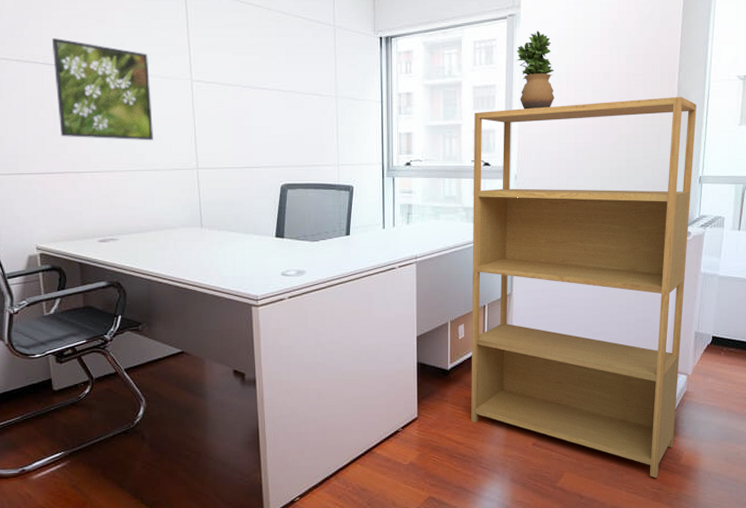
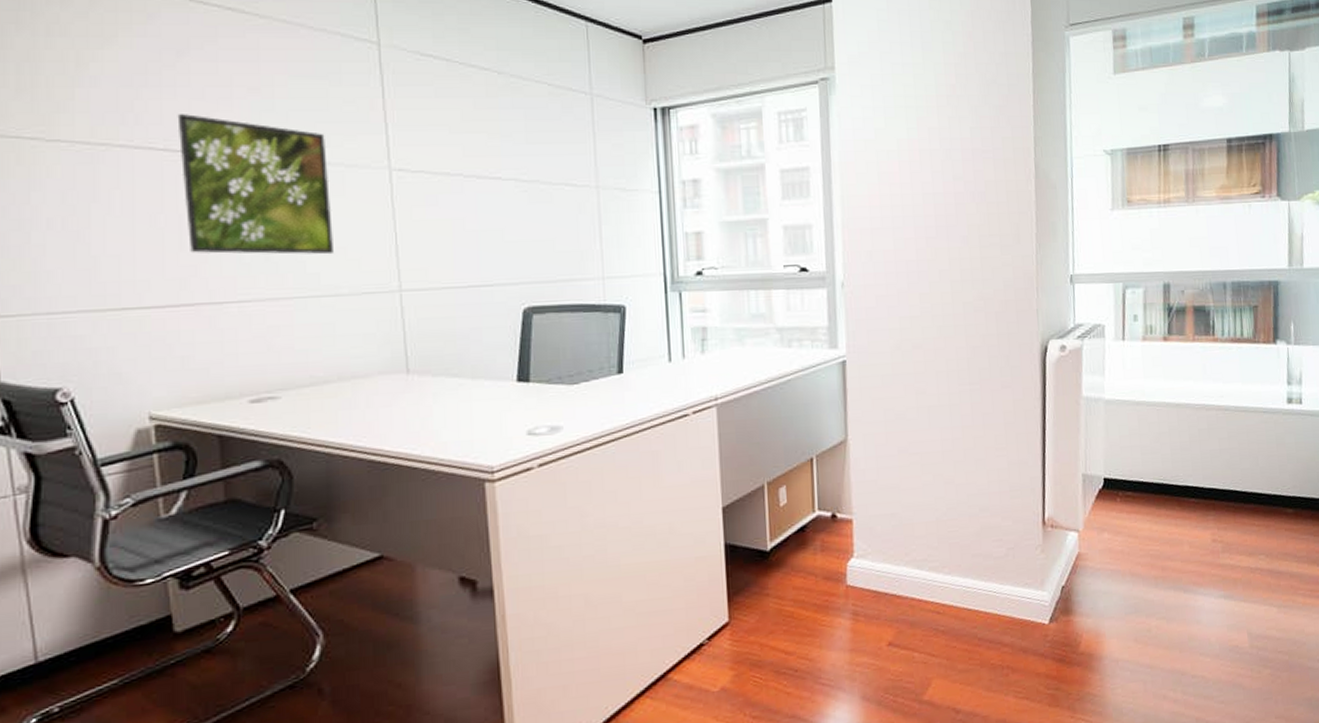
bookshelf: present [471,96,697,479] -> none [783,176,1069,675]
potted plant: present [515,31,554,110] -> none [832,98,885,198]

